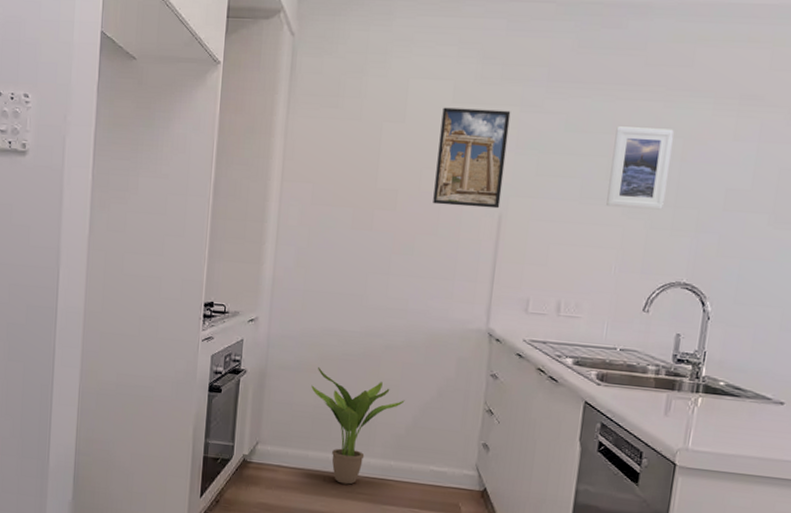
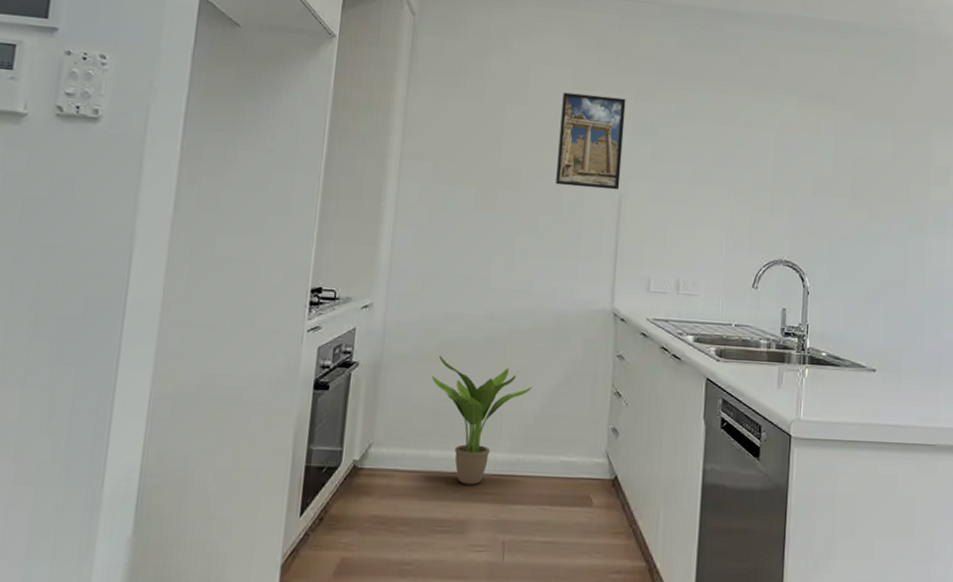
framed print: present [606,126,674,210] -> none [715,117,767,193]

